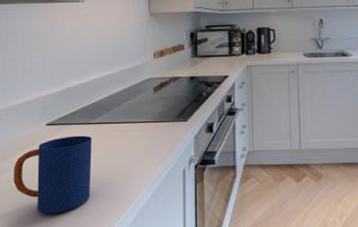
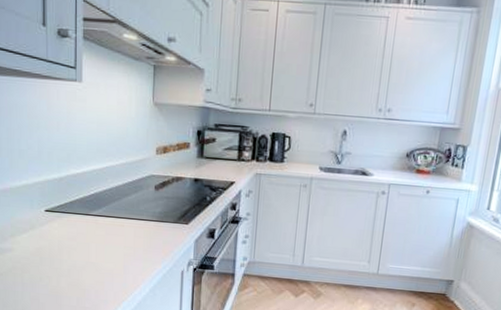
mug: present [13,135,92,214] -> none [15,224,91,296]

